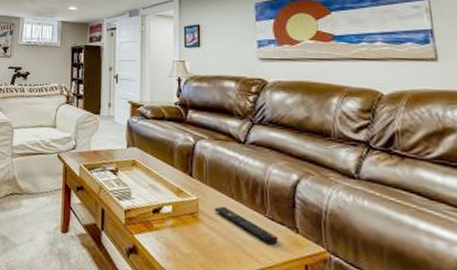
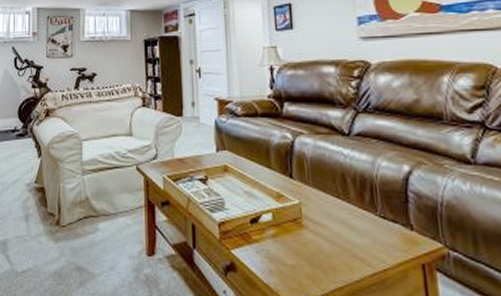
remote control: present [214,206,278,245] -> none [319,208,391,246]

